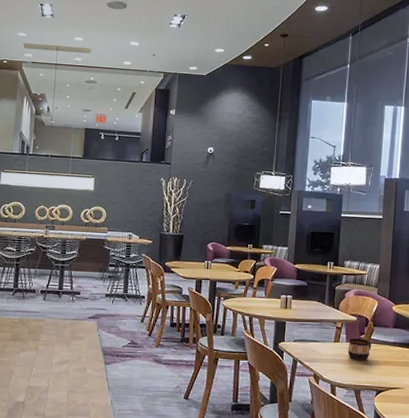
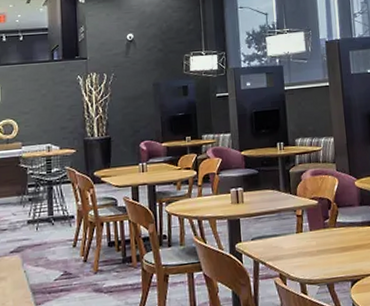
cup: present [348,338,372,360] -> none [312,223,339,249]

